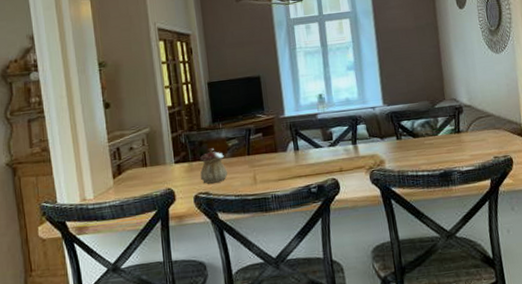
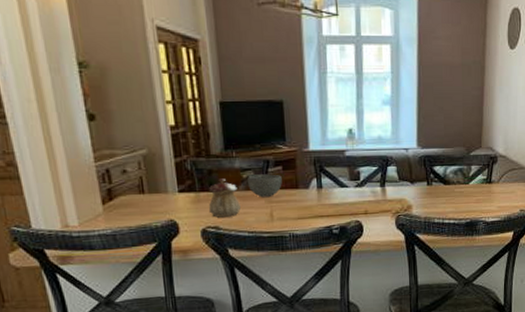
bowl: none [233,140,263,163] -> present [248,174,282,198]

